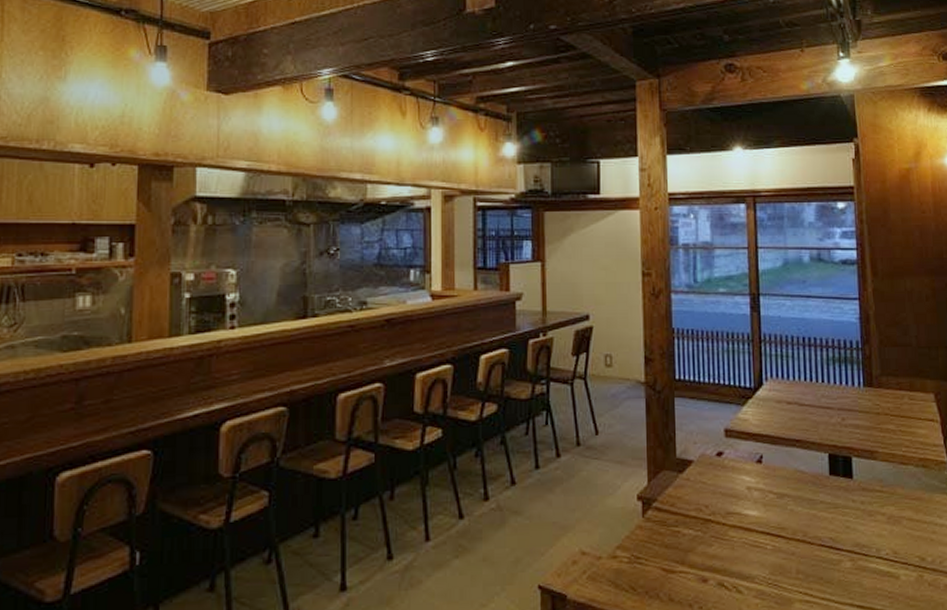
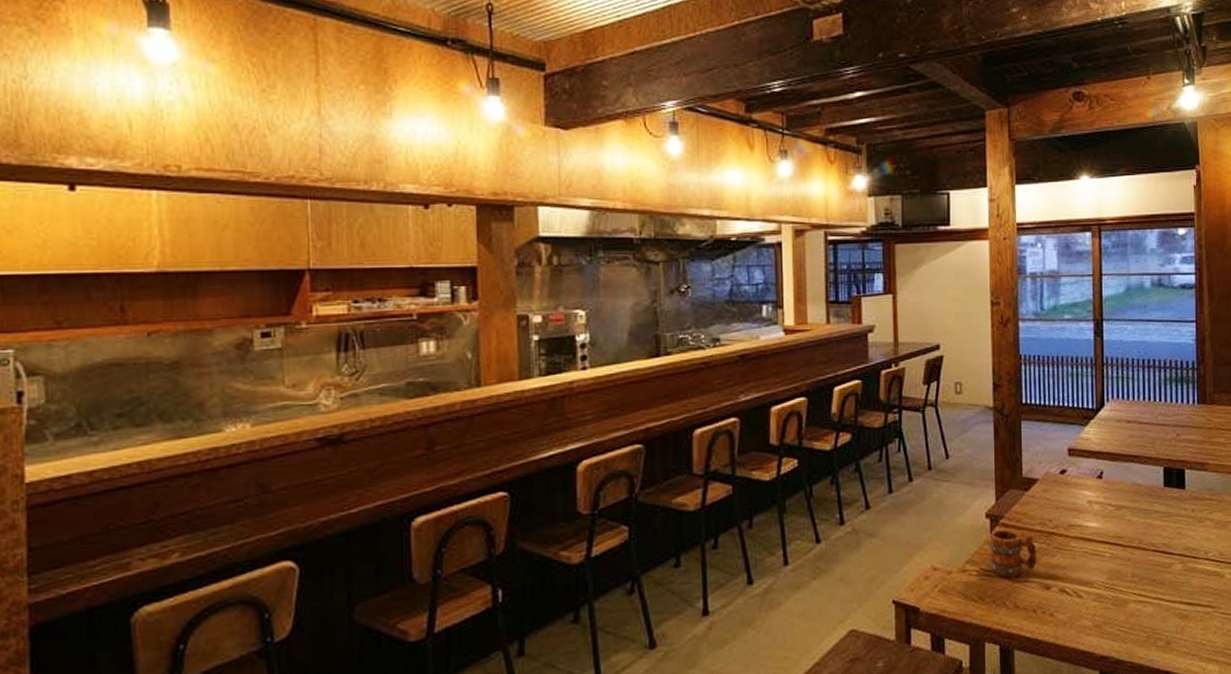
mug: none [641,513,693,567] -> present [989,529,1037,578]

